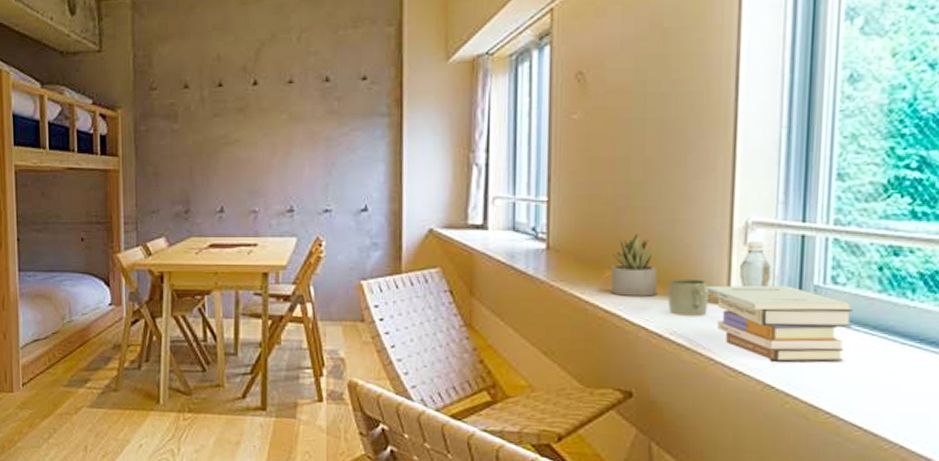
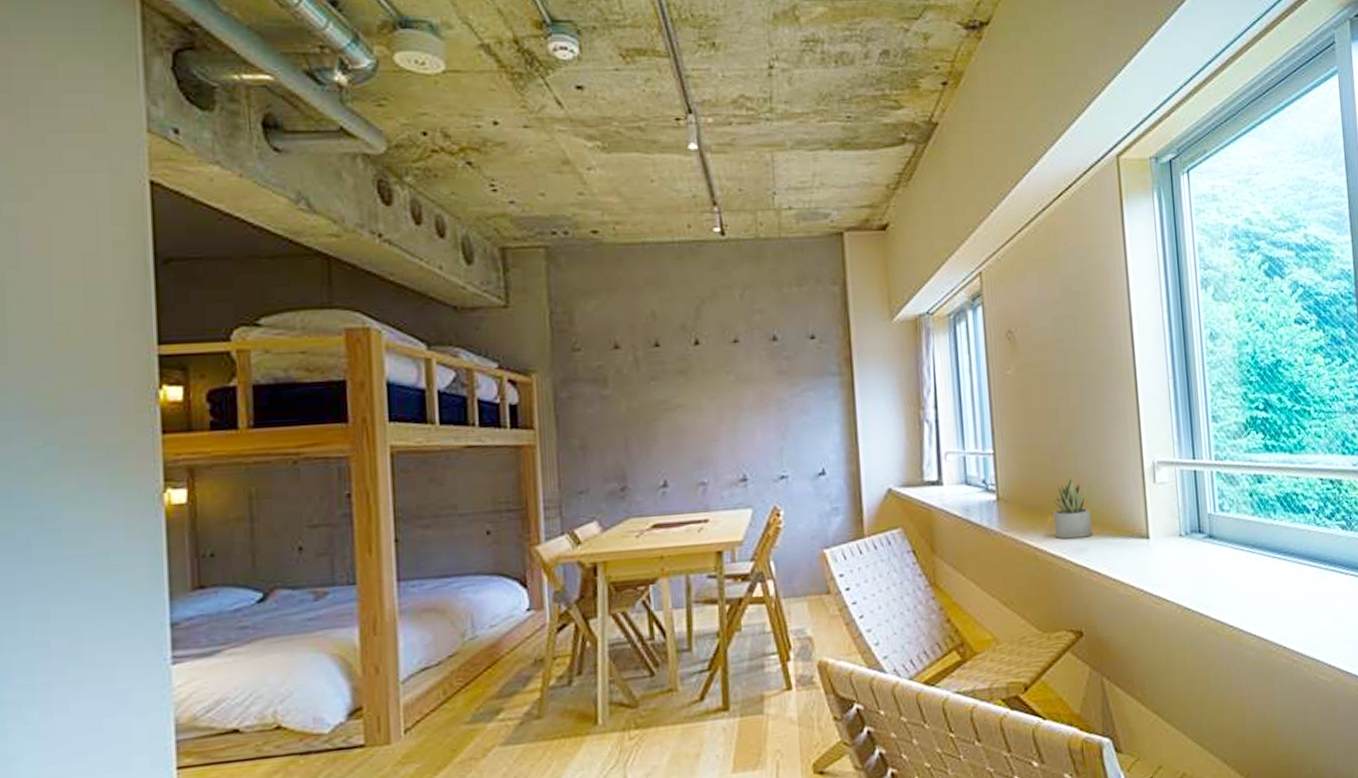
mug: present [667,278,709,317] -> none [1100,517,1134,554]
books: present [703,285,853,362] -> none [1128,516,1238,586]
bottle: present [740,241,772,287] -> none [1153,478,1177,521]

